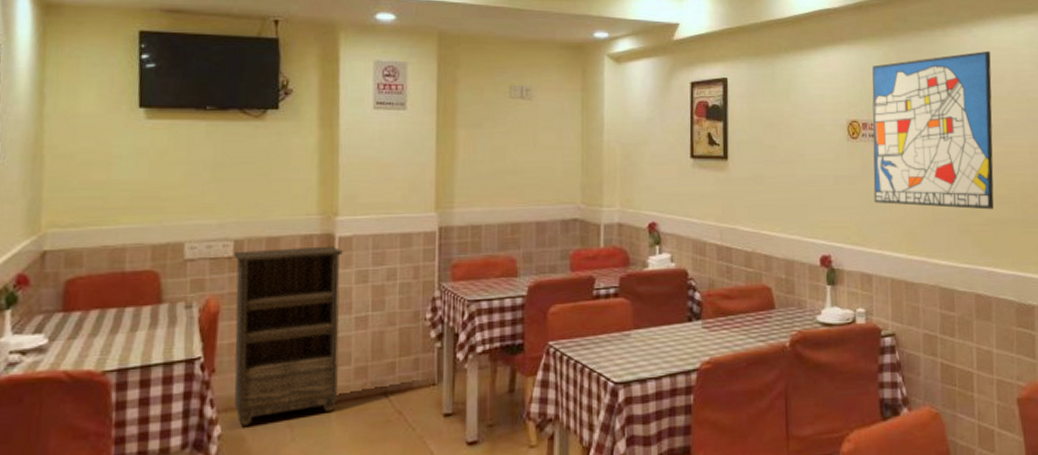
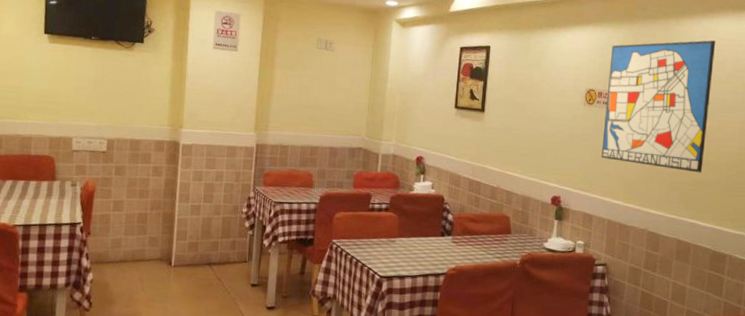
bookshelf: present [234,246,343,426] -> none [103,148,185,276]

